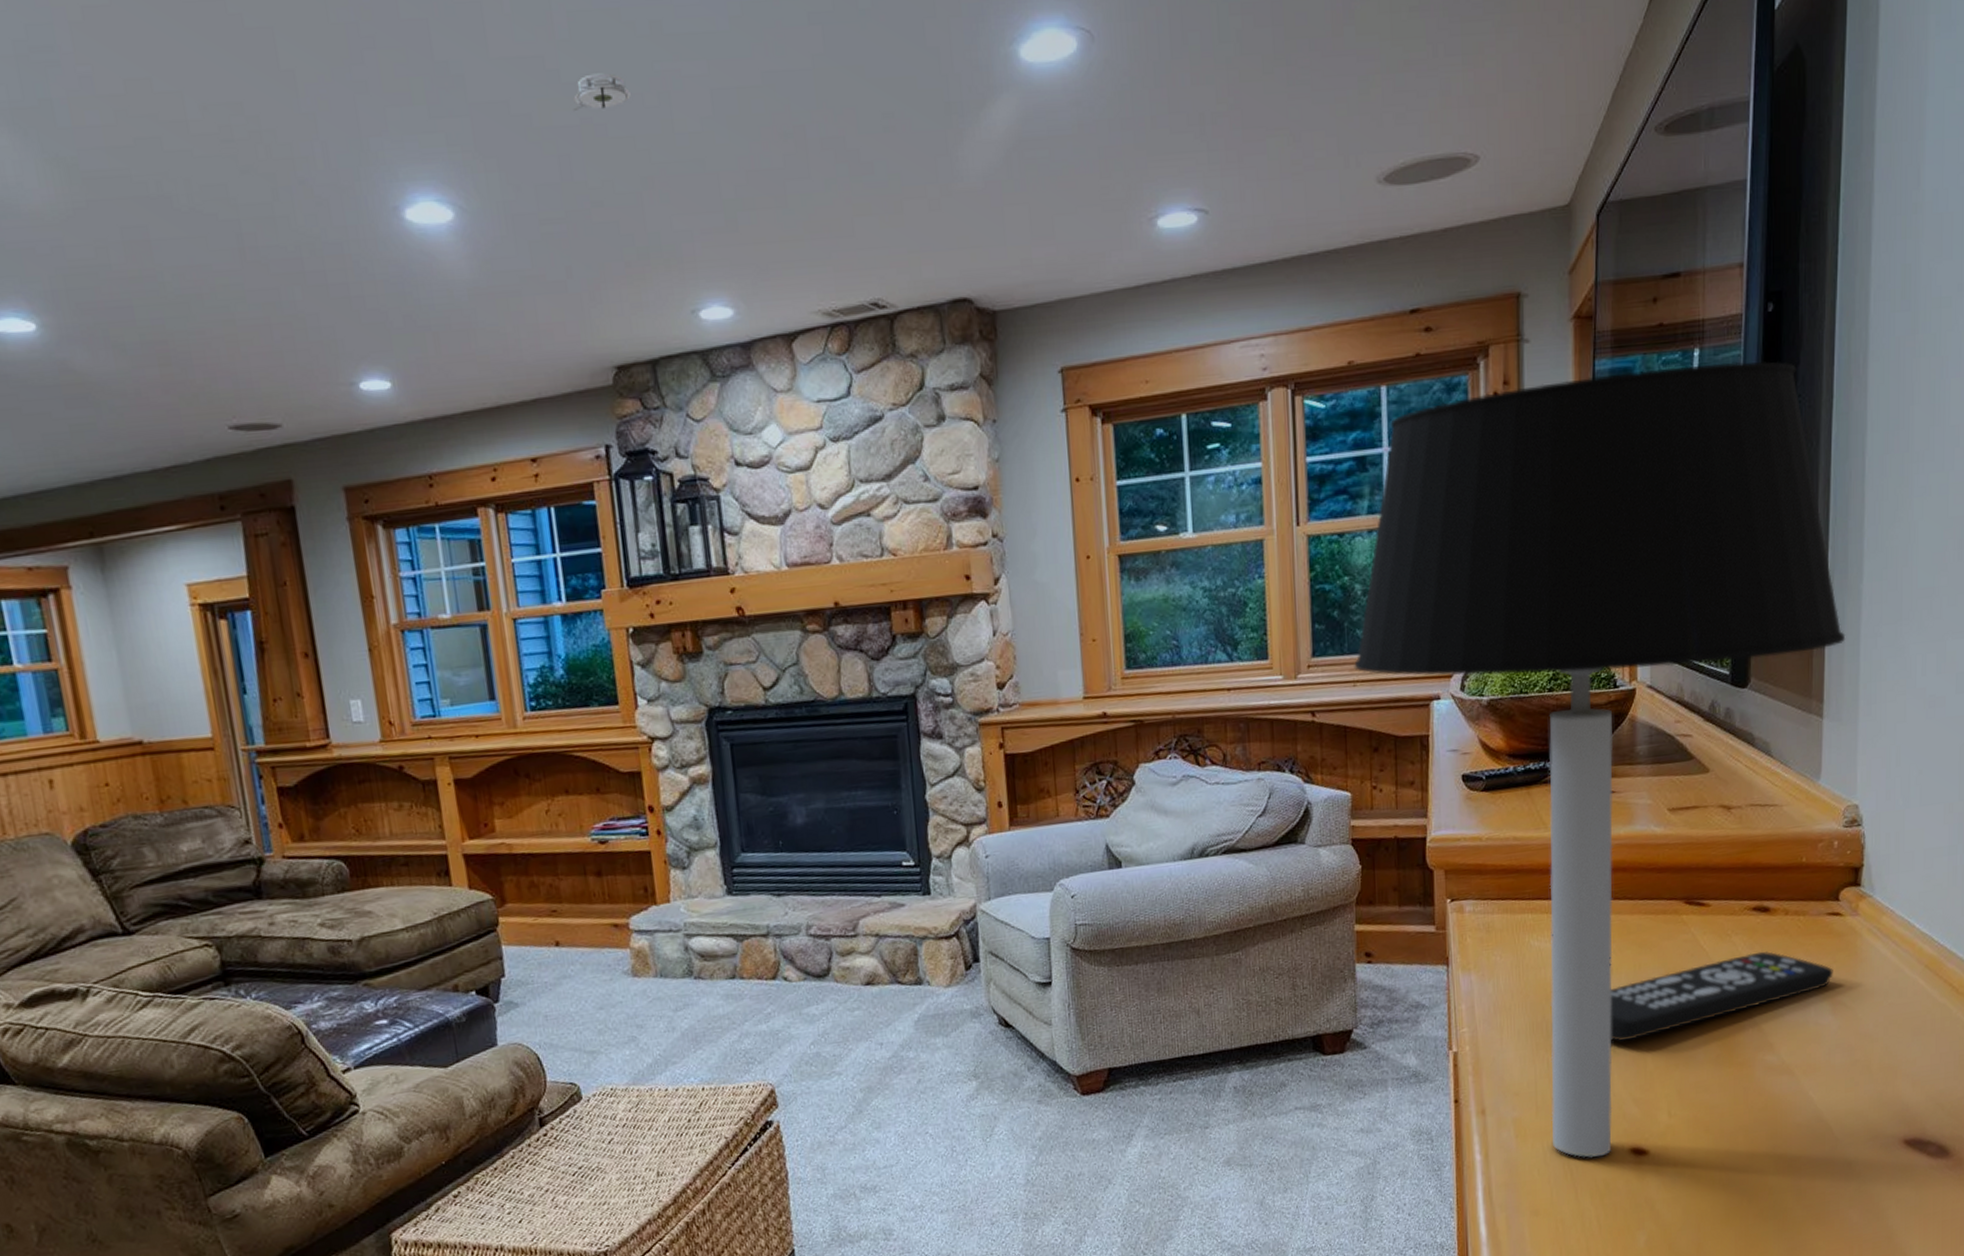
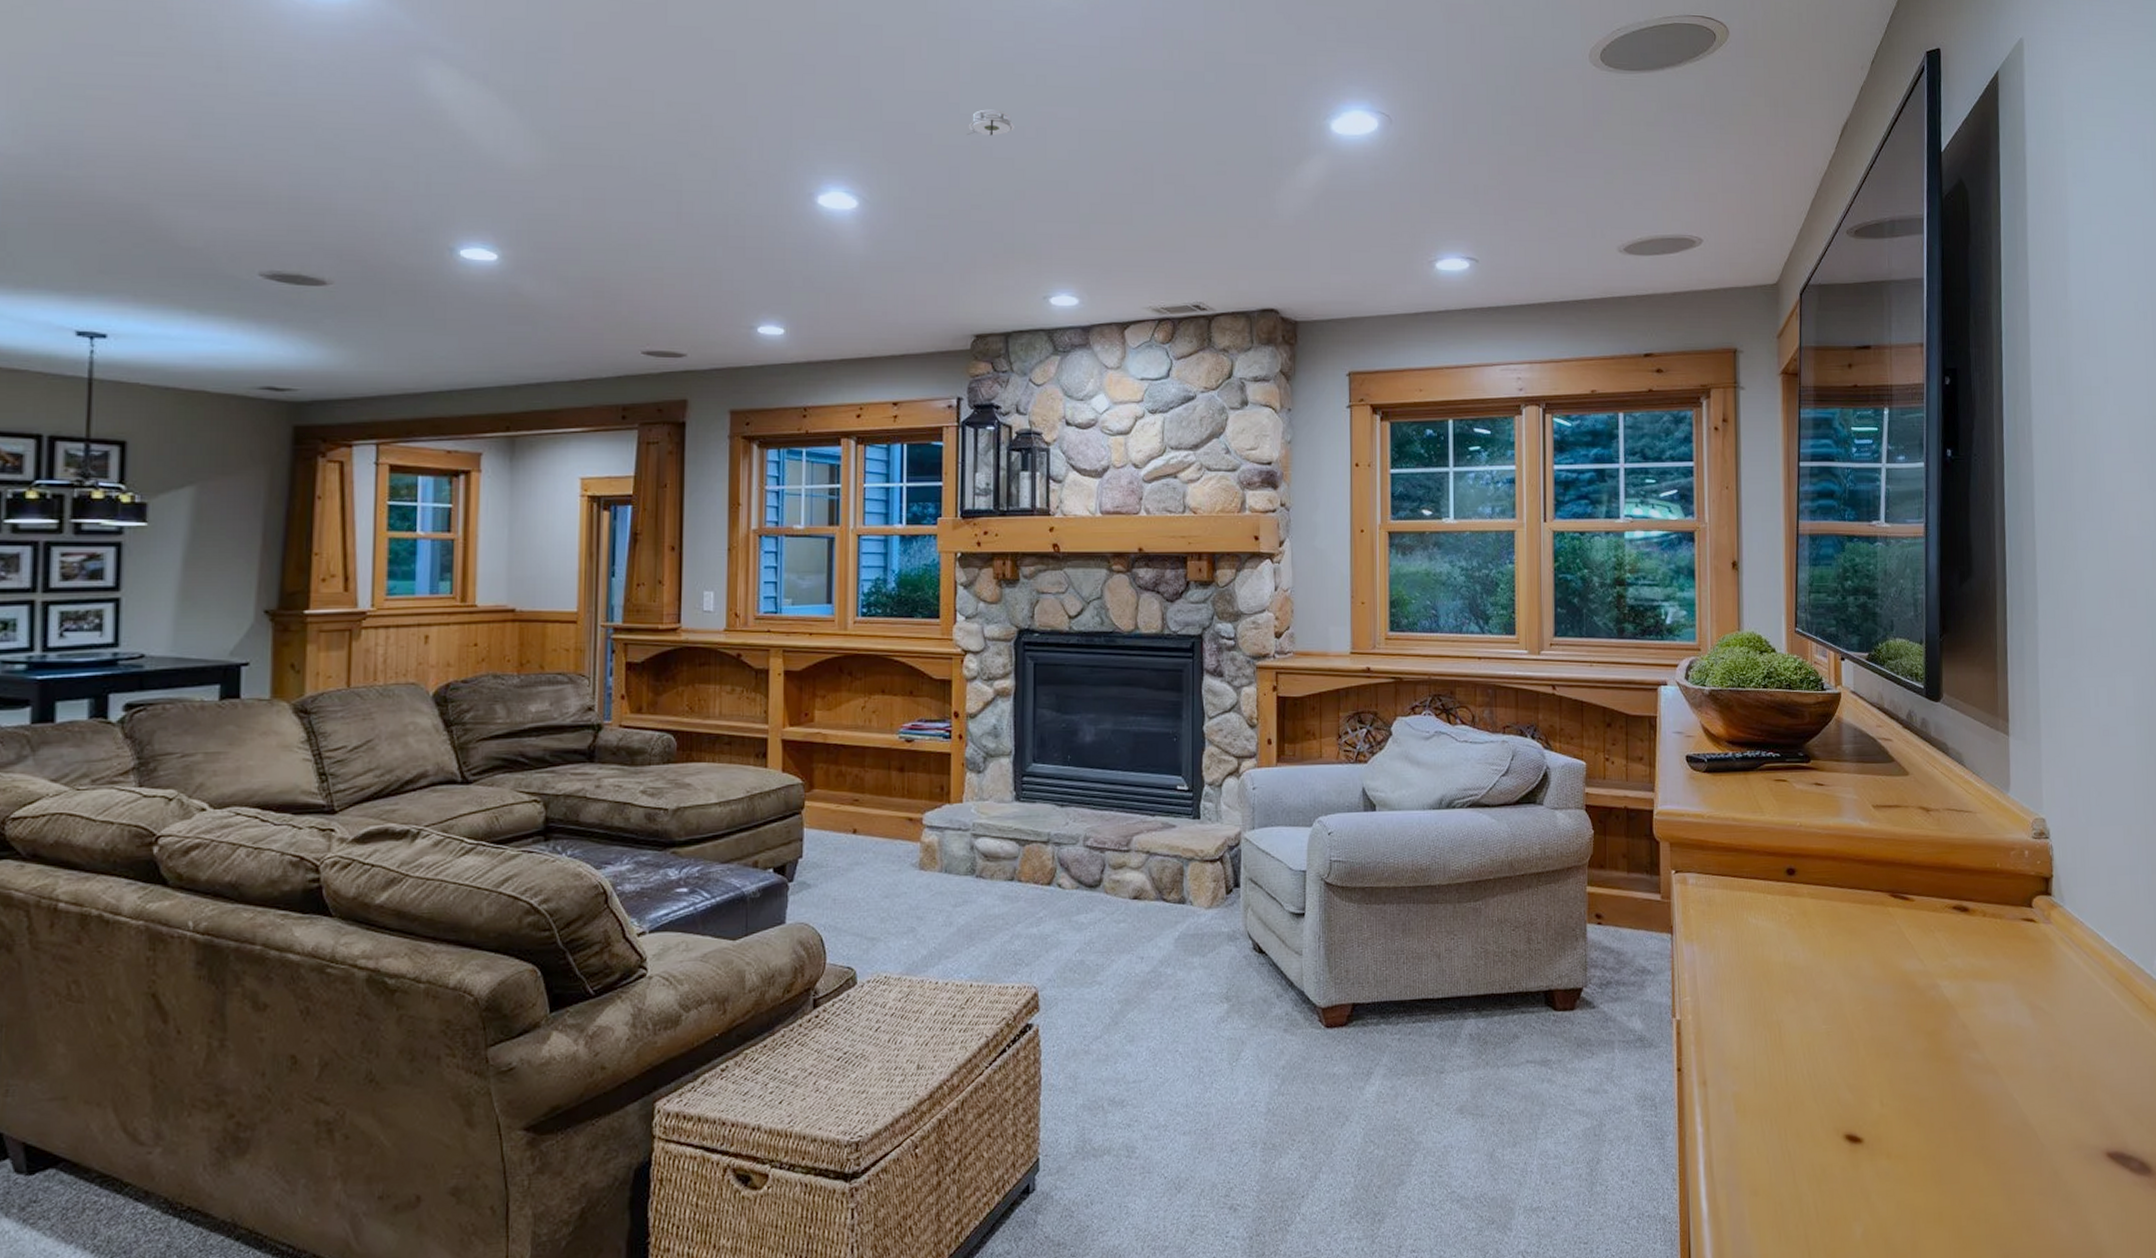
table lamp: present [1354,360,1846,1158] -> none [1591,421,2026,1140]
remote control: present [1610,951,1833,1042] -> none [1823,949,2031,1026]

